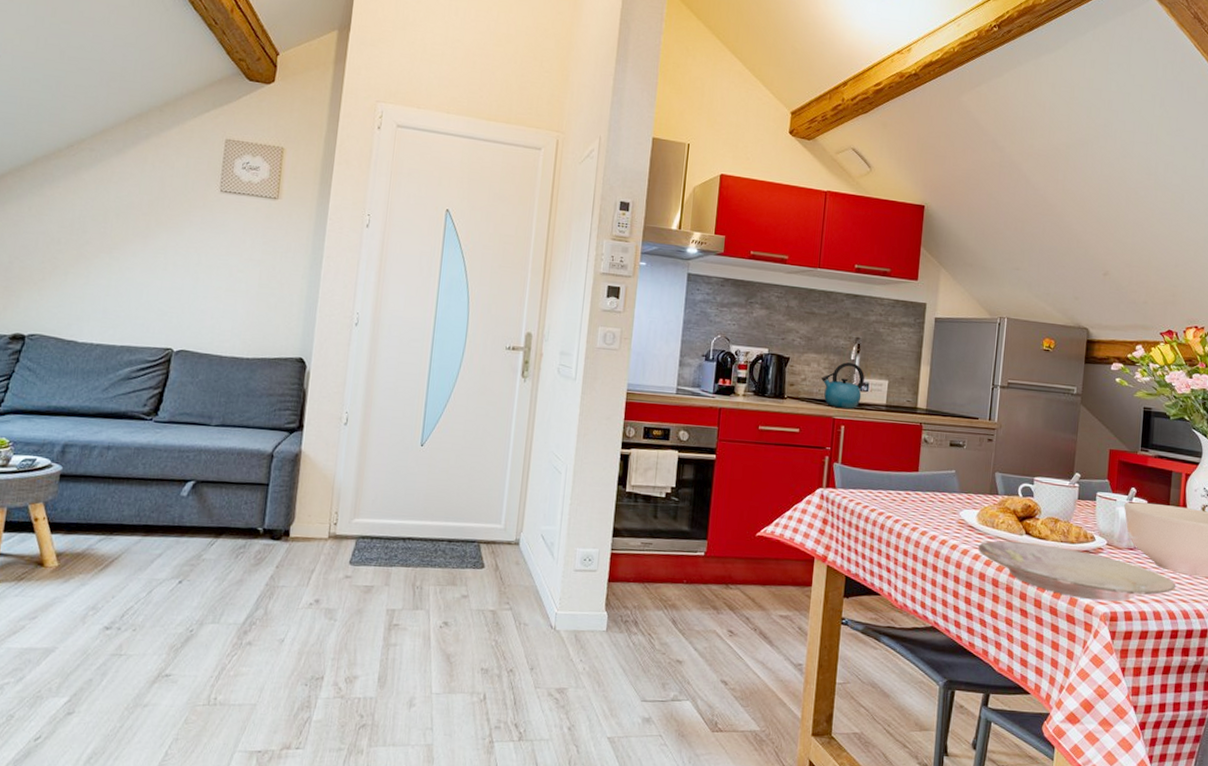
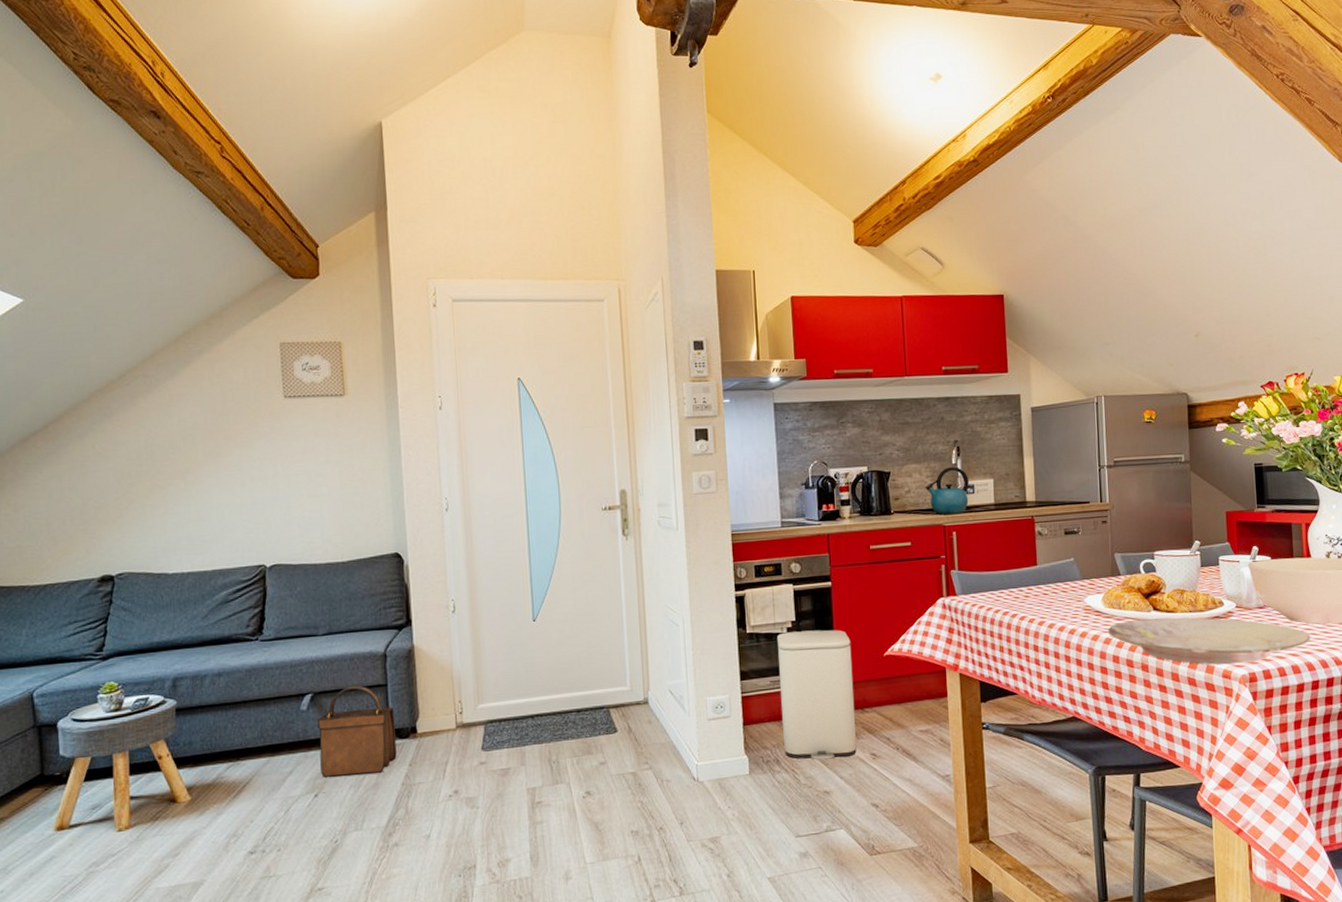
handbag: none [189,480,271,570] -> present [318,685,397,777]
pedal bin: none [644,497,726,629] -> present [776,630,857,760]

